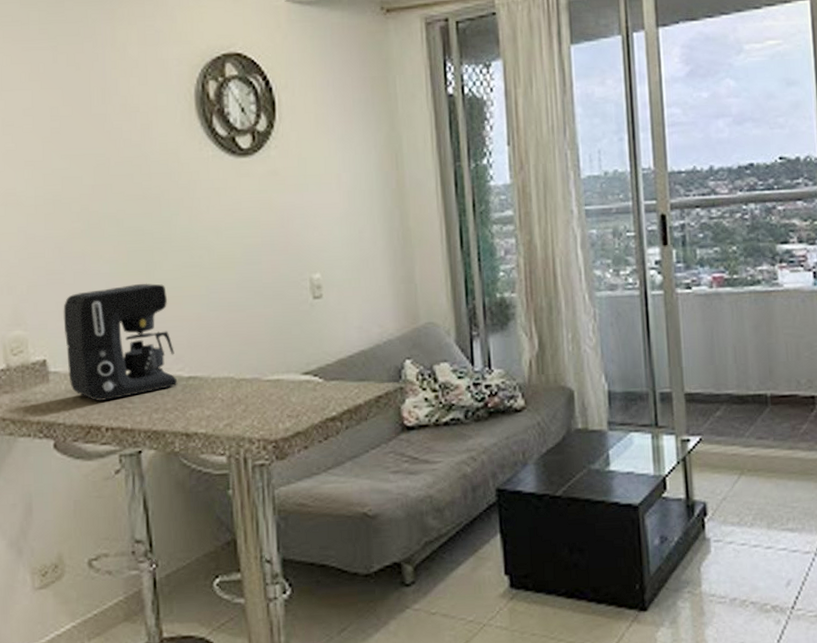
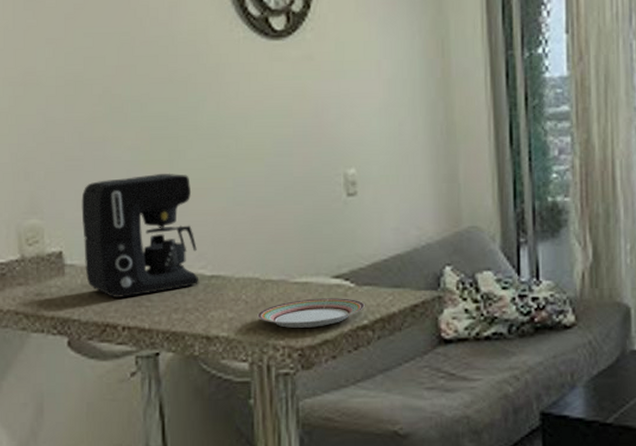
plate: none [233,392,333,422] -> present [257,298,365,328]

